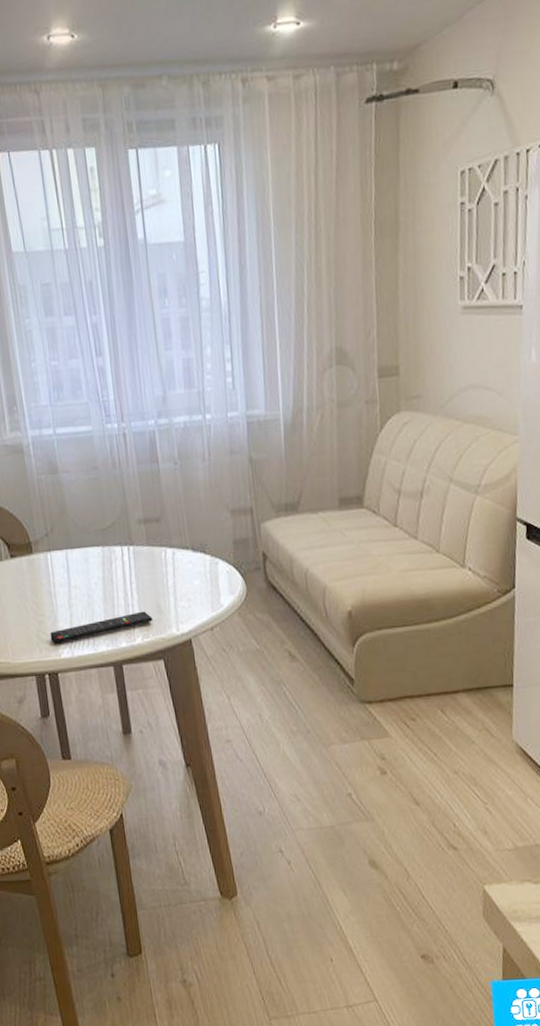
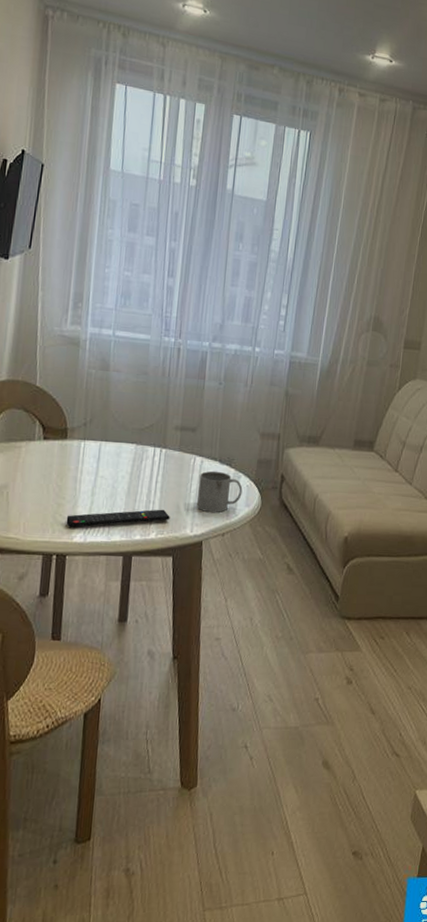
mug: none [174,560,224,608] -> present [196,471,243,513]

